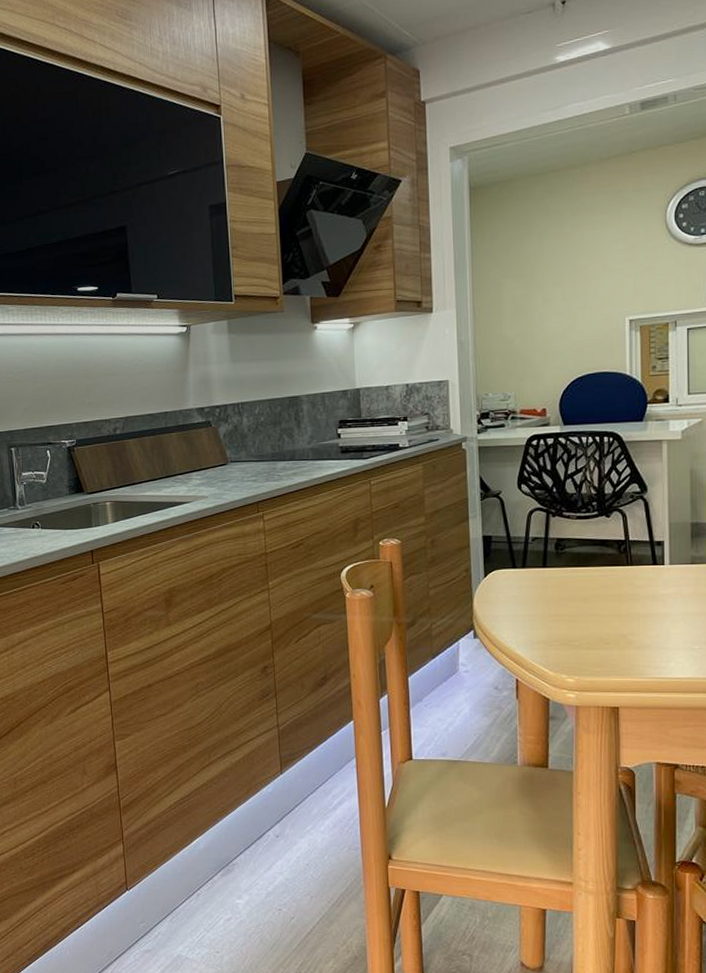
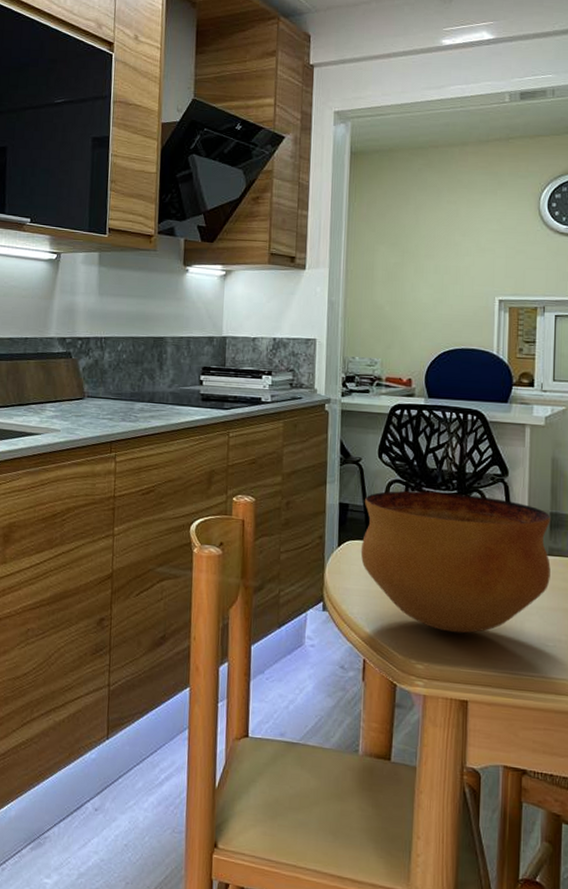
bowl: none [506,514,694,646] -> present [360,490,551,633]

